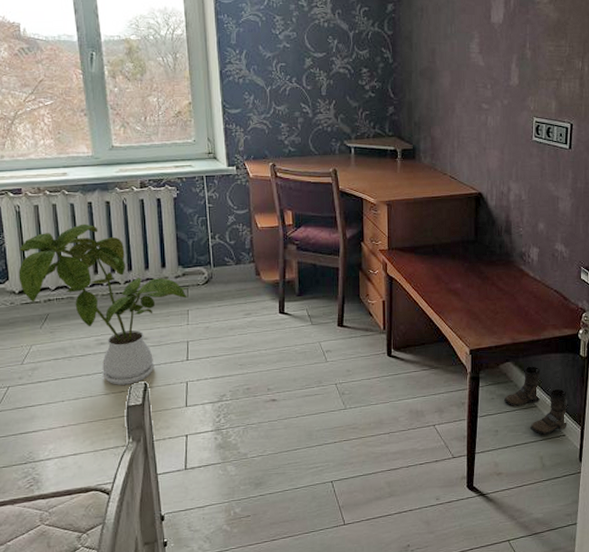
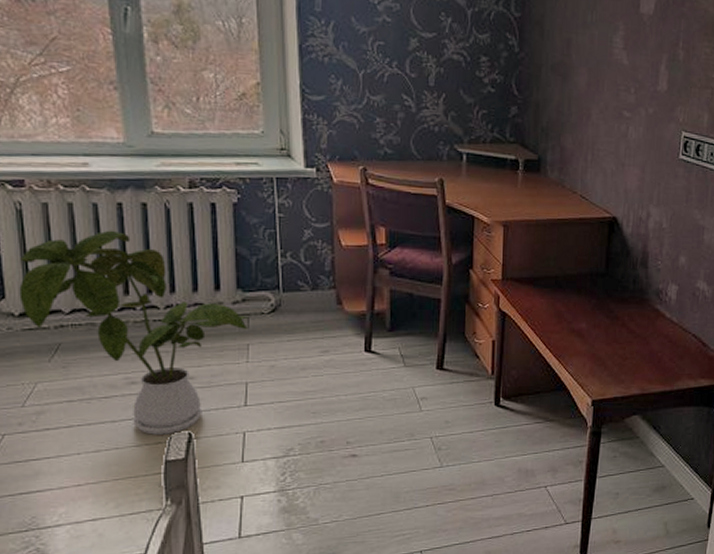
boots: present [504,366,568,435] -> none [628,420,700,499]

